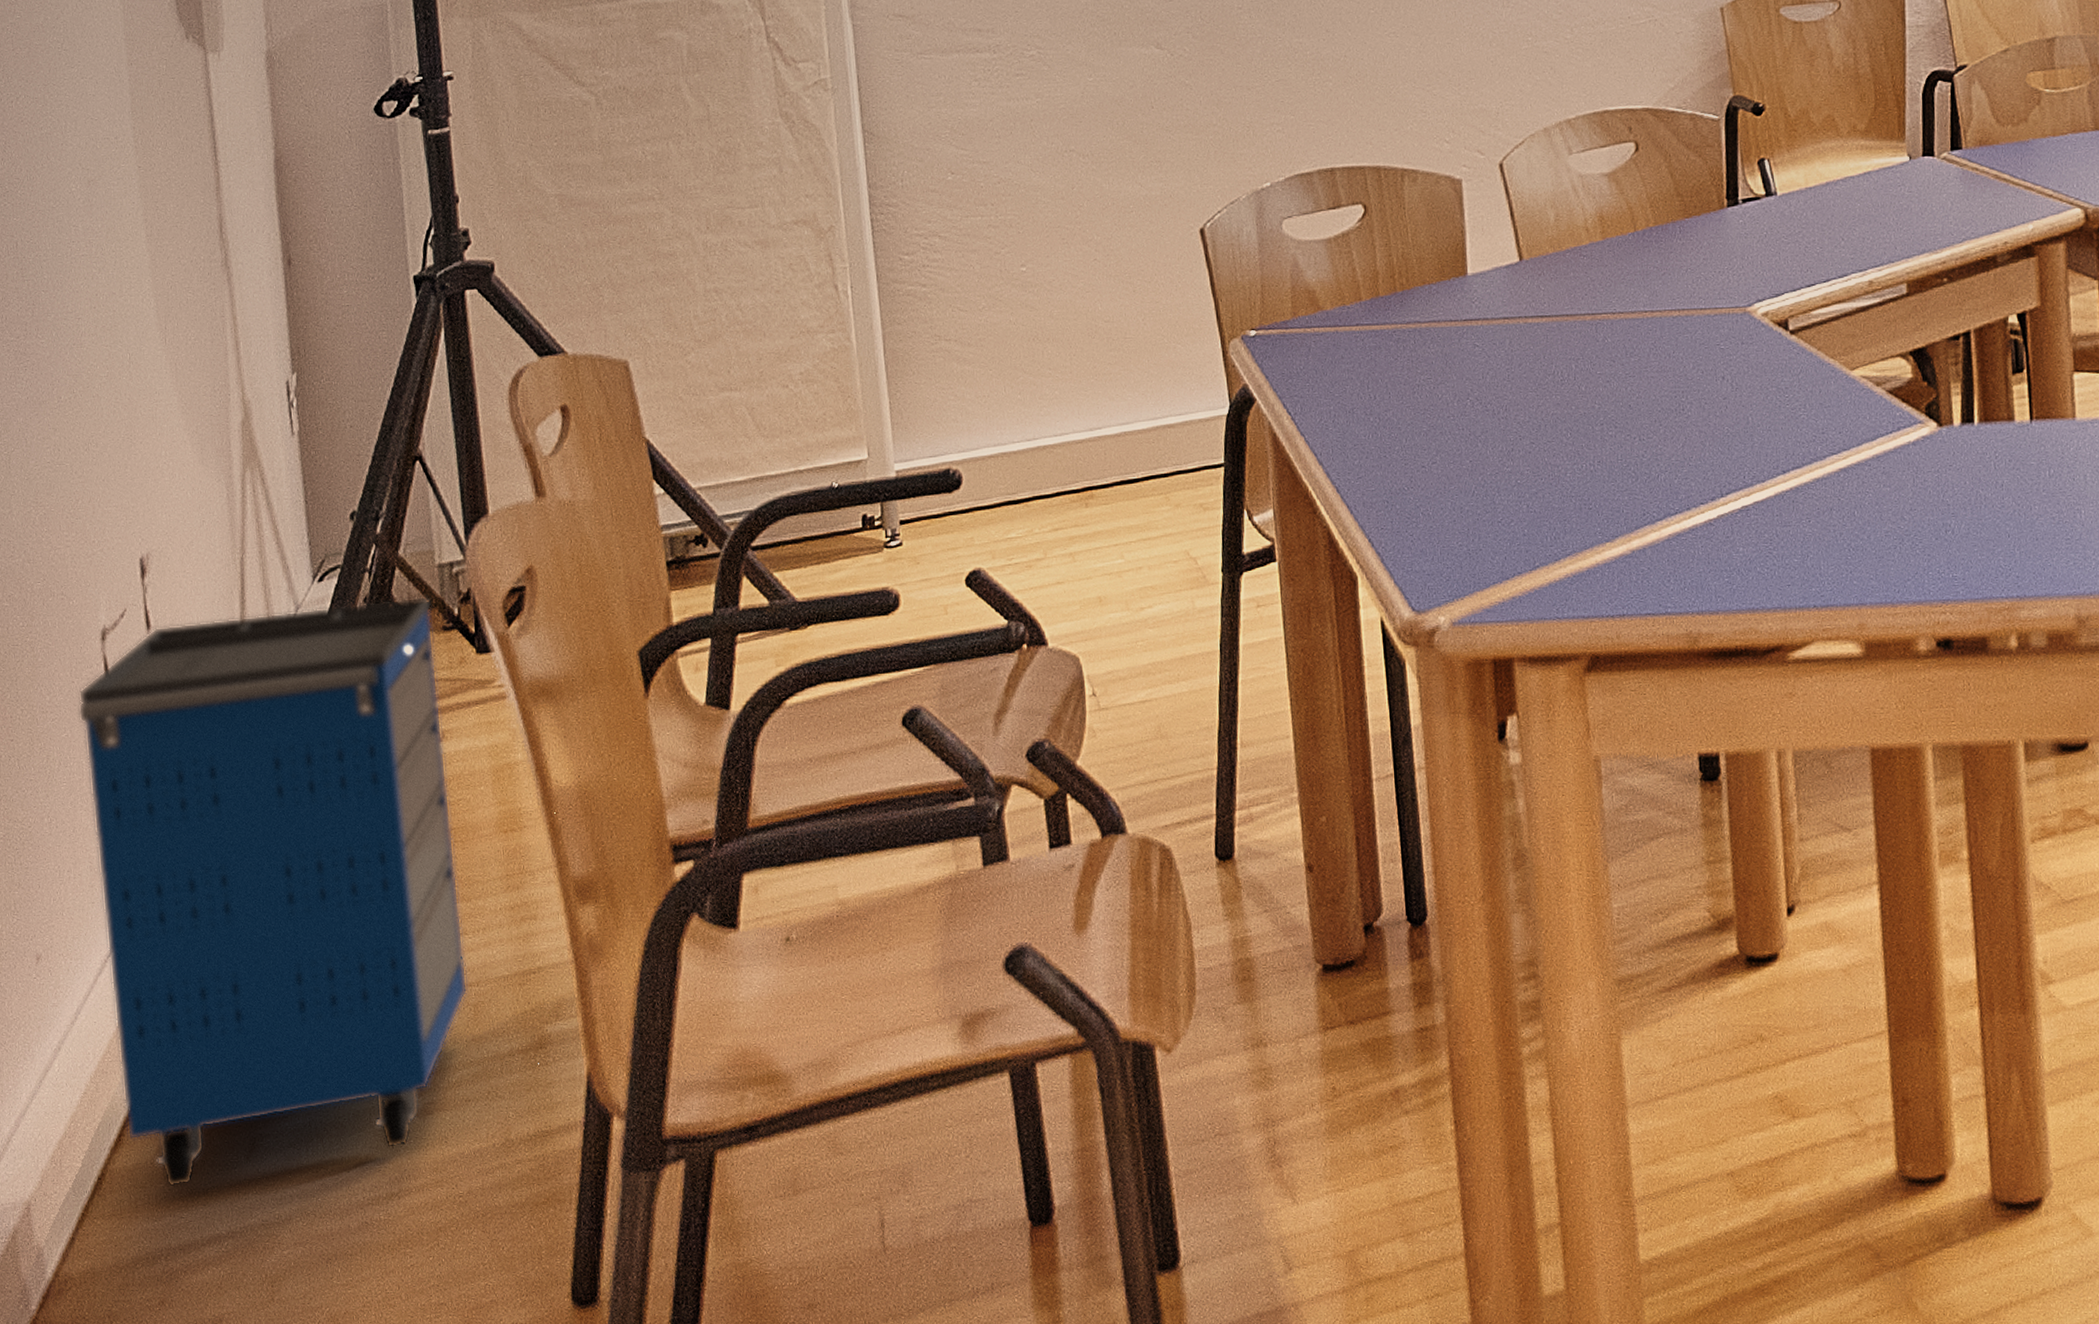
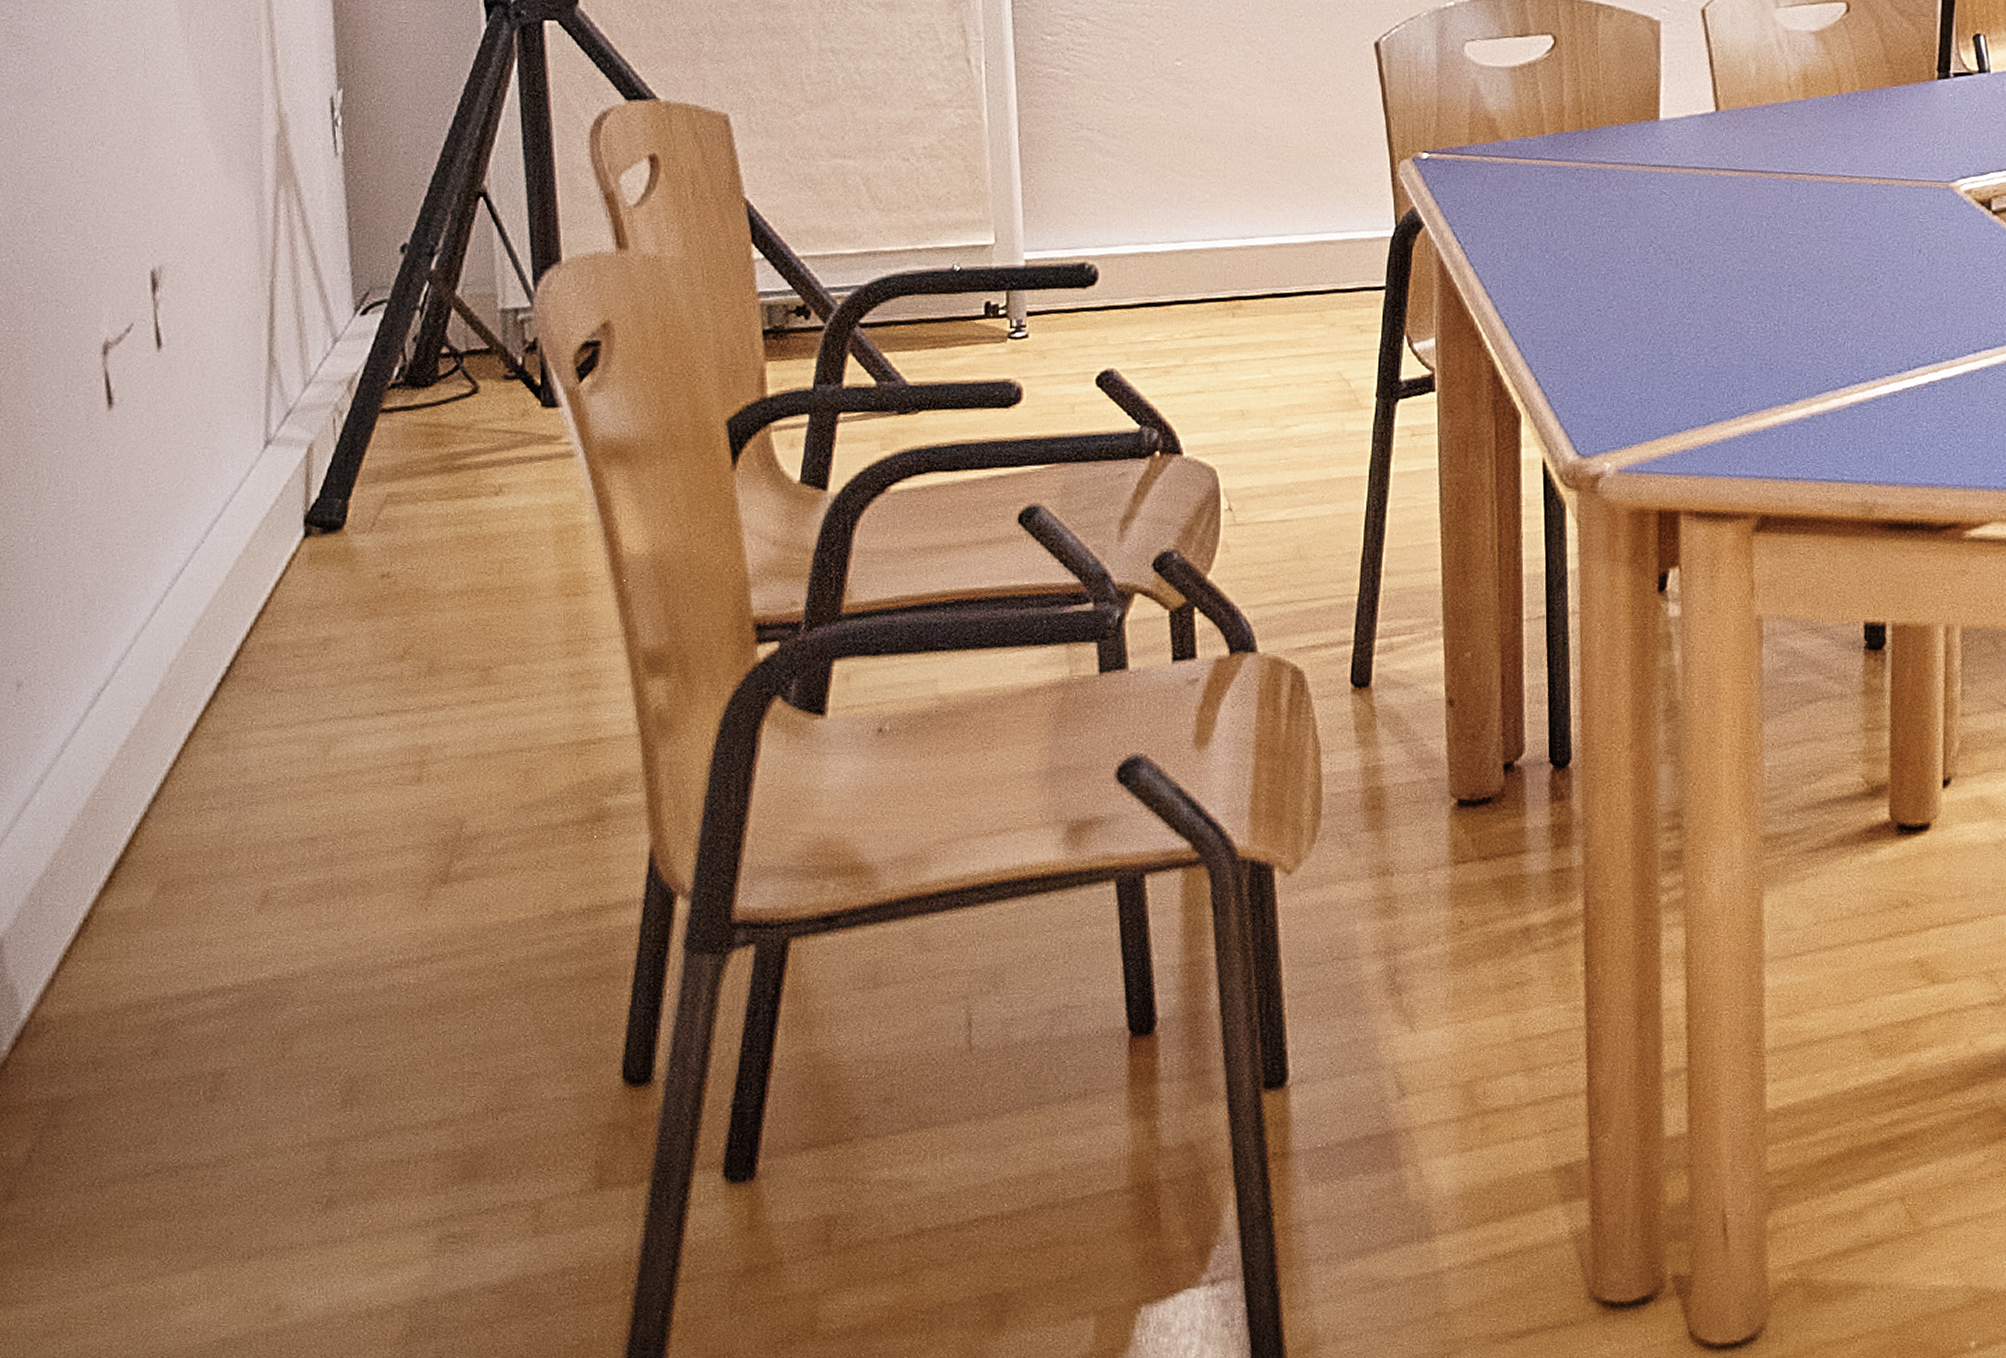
cabinet: present [78,596,468,1187] -> none [73,340,518,935]

